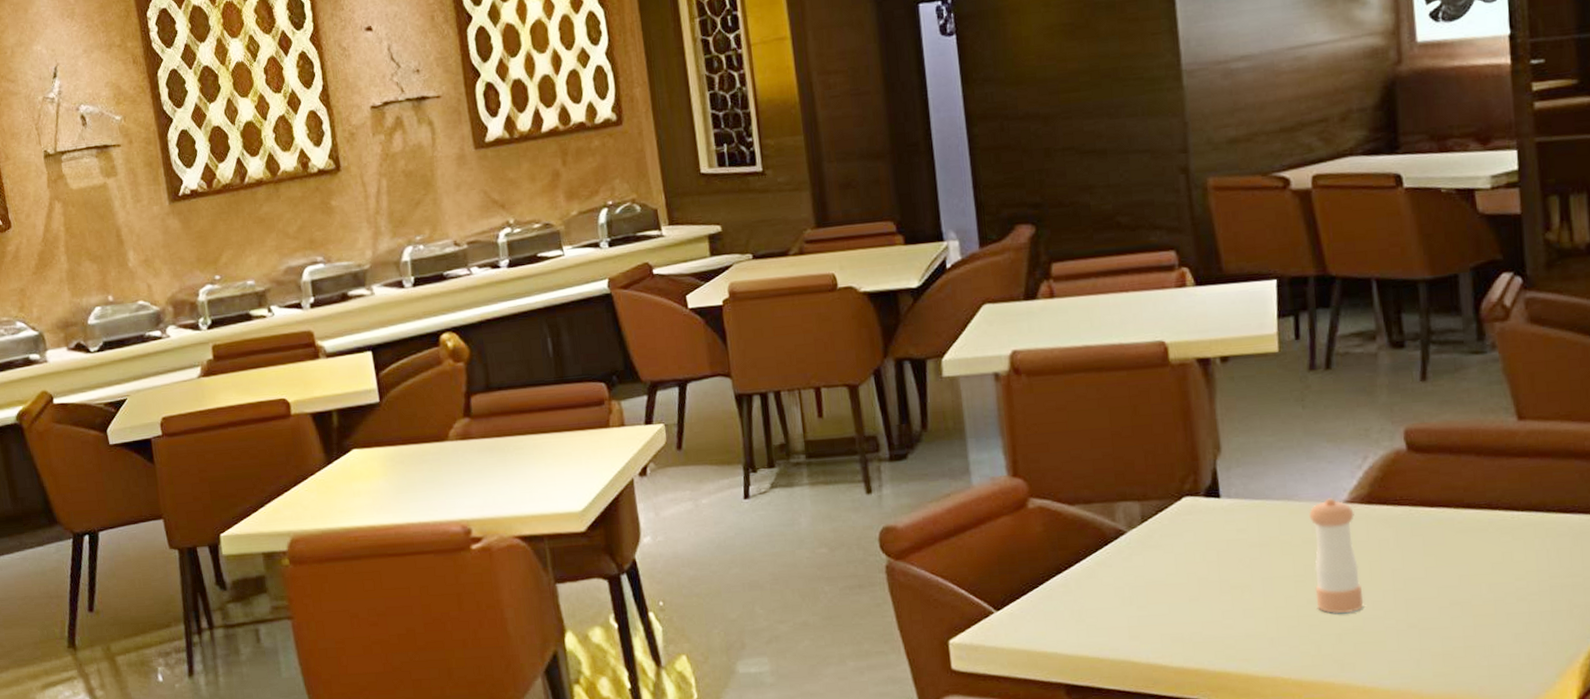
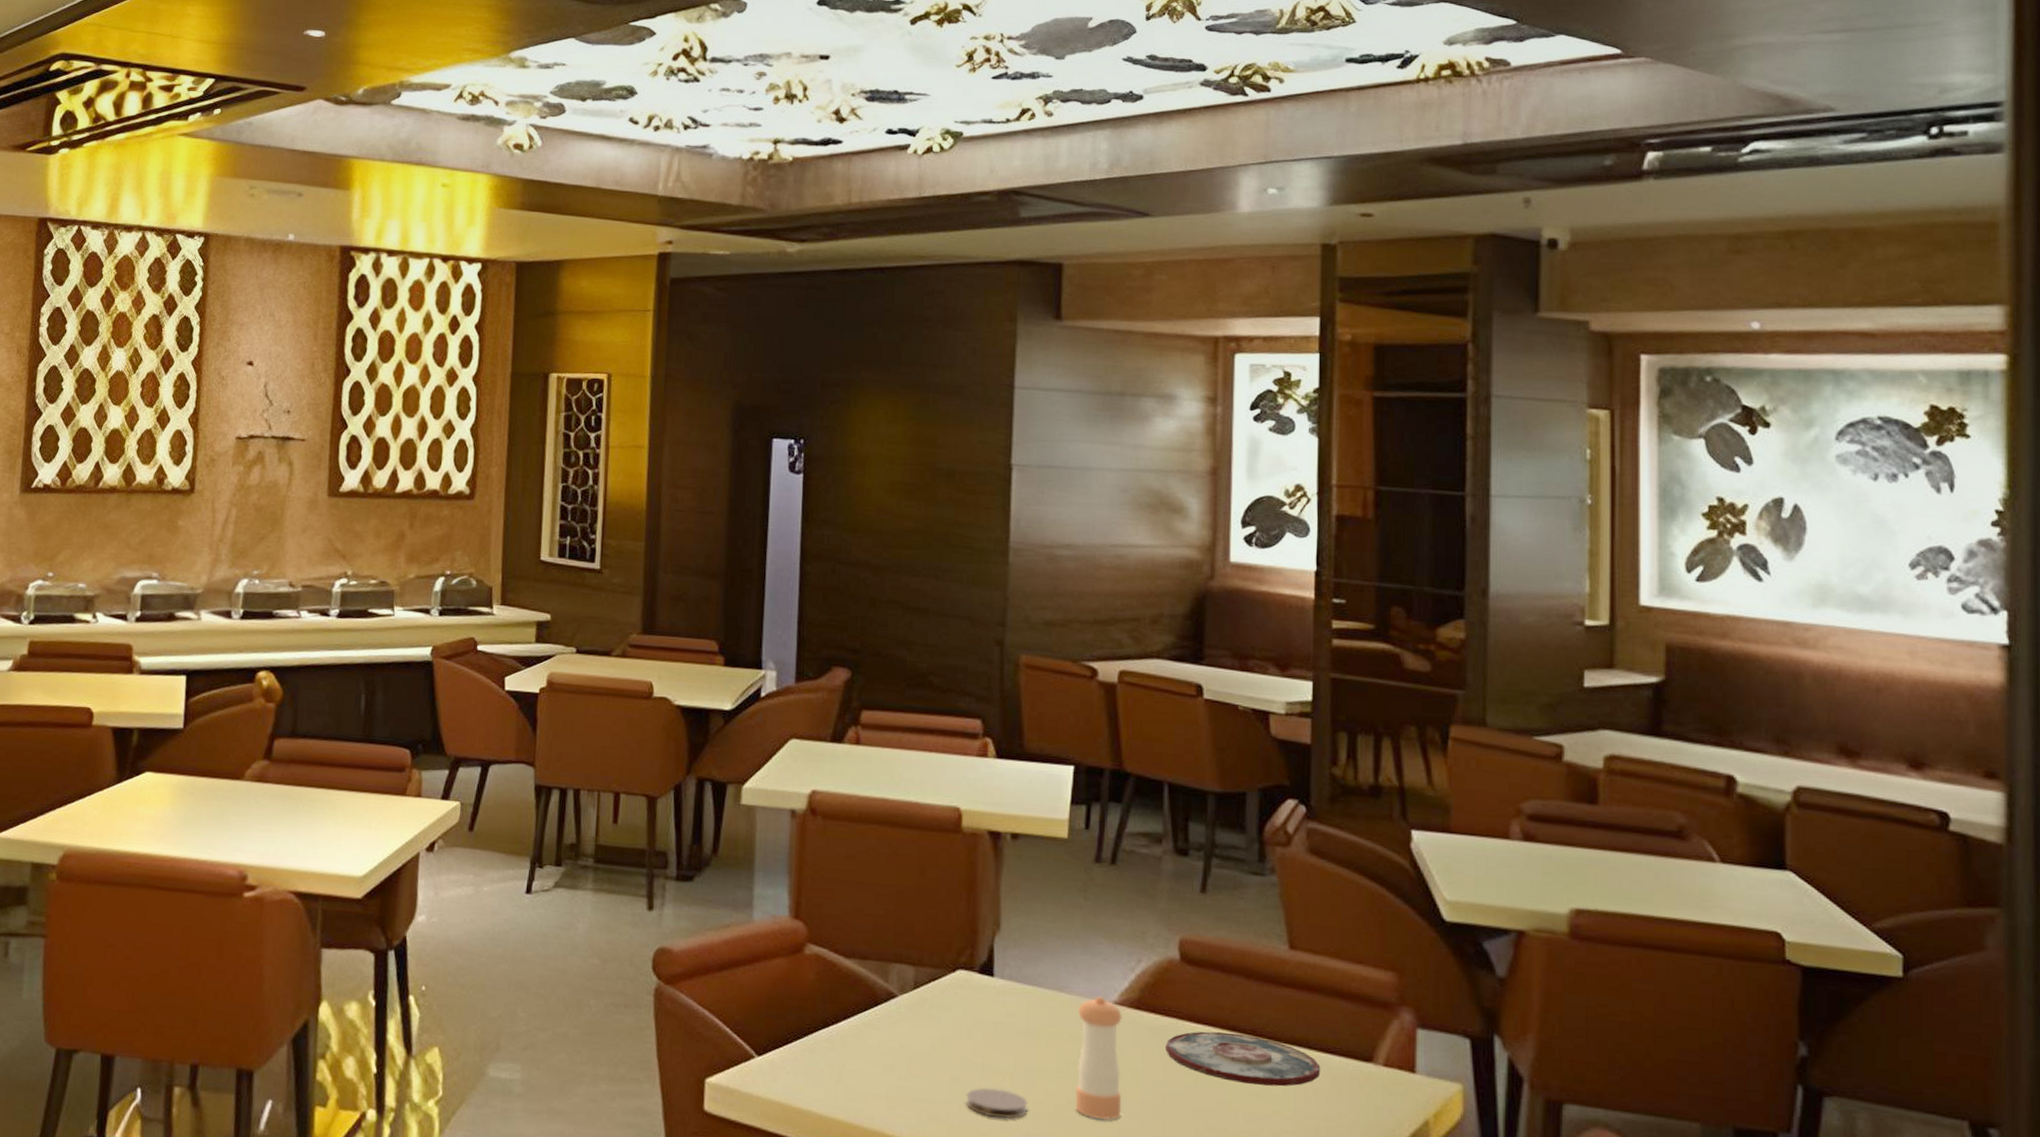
coaster: none [1207,601,1270,630] -> present [966,1087,1028,1119]
plate: none [1401,509,1561,556] -> present [1165,1031,1321,1087]

